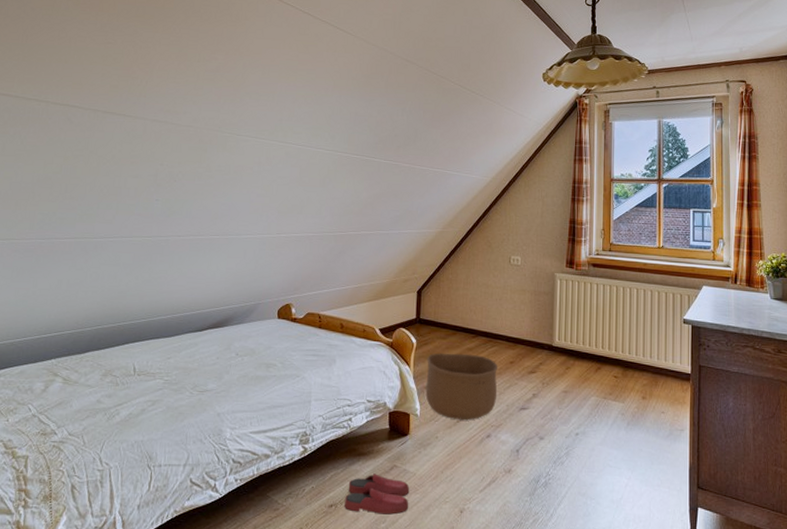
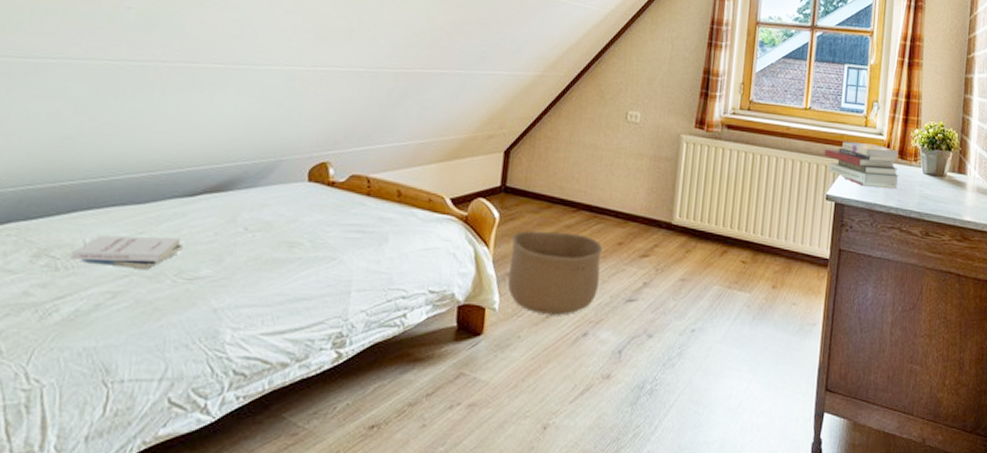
books: none [125,360,196,384] -> present [70,235,183,269]
slippers: present [344,473,410,515] -> none [391,384,480,435]
books: none [678,274,748,312] -> present [824,142,899,188]

